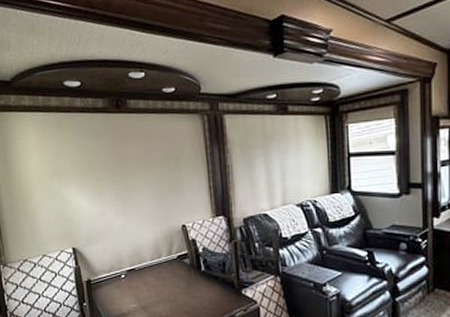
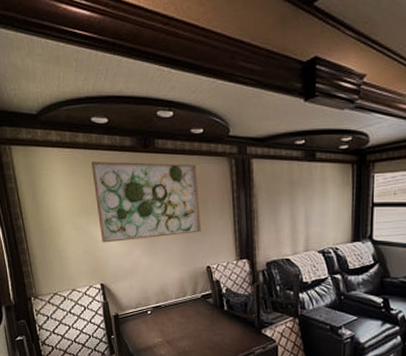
wall art: none [64,122,176,205] -> present [91,161,202,243]

